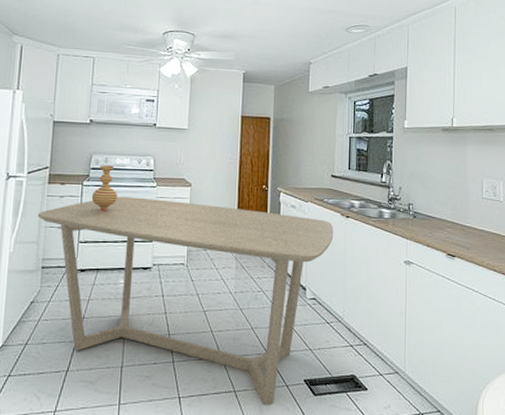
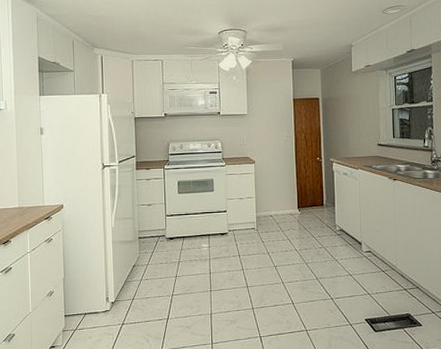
dining table: present [37,196,334,405] -> none [130,175,383,341]
vase: present [91,165,118,212] -> none [172,151,194,189]

